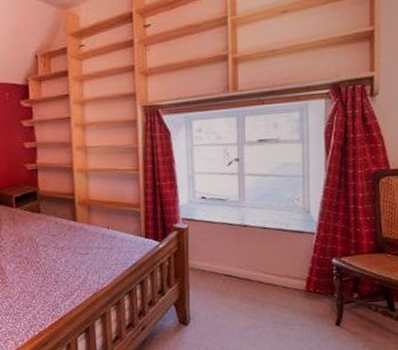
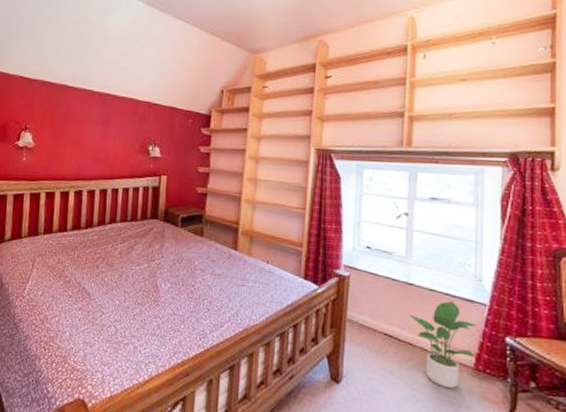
potted plant: none [246,235,306,311] -> present [409,301,477,388]

